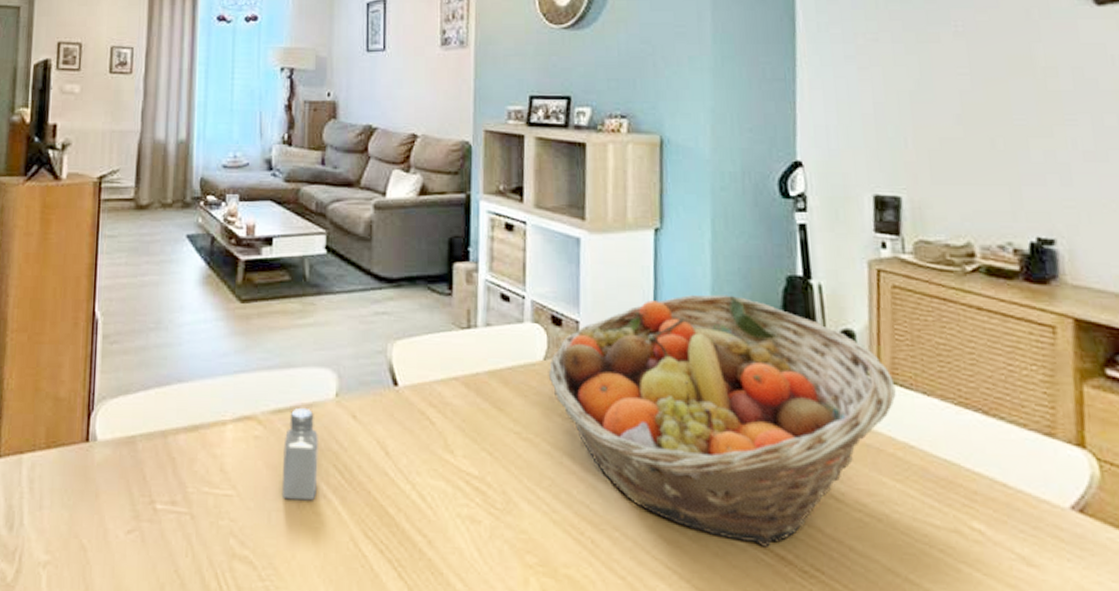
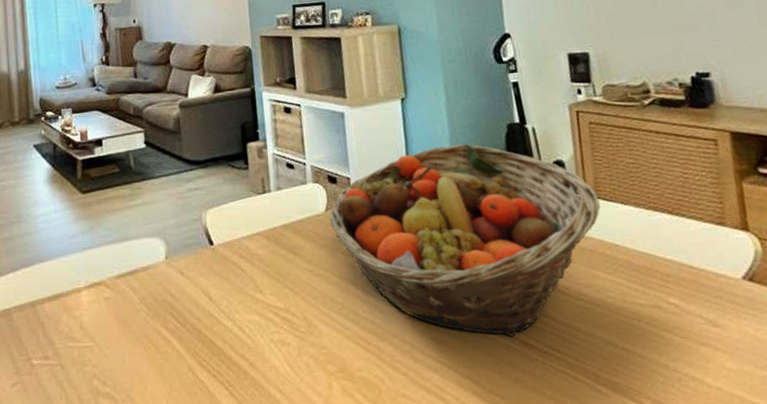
saltshaker: present [281,407,318,501] -> none [128,270,159,345]

